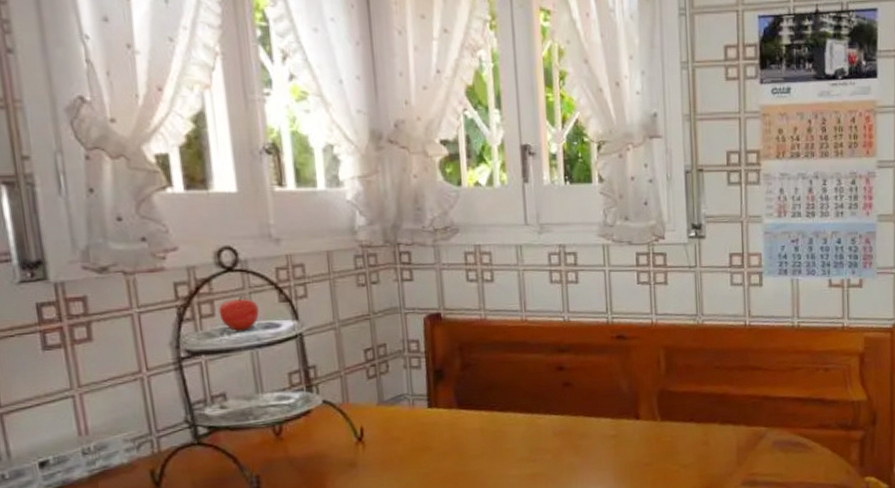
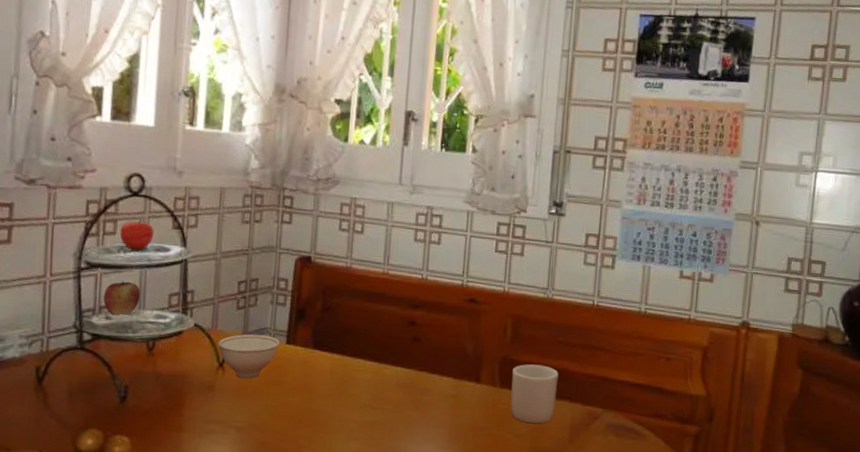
apple: none [213,365,256,404] -> present [103,281,141,316]
bowl: none [352,401,421,450] -> present [217,334,280,379]
mug: none [670,392,720,452] -> present [510,364,559,423]

